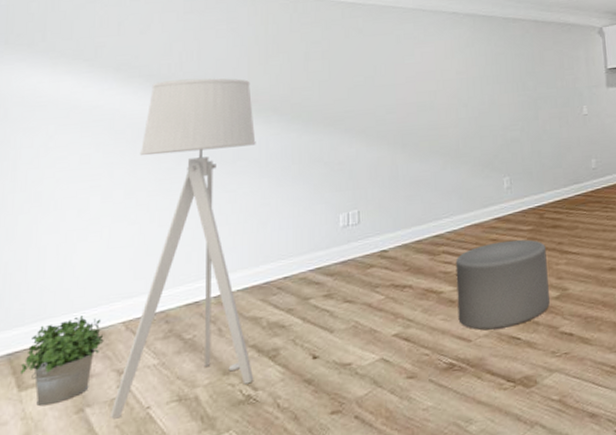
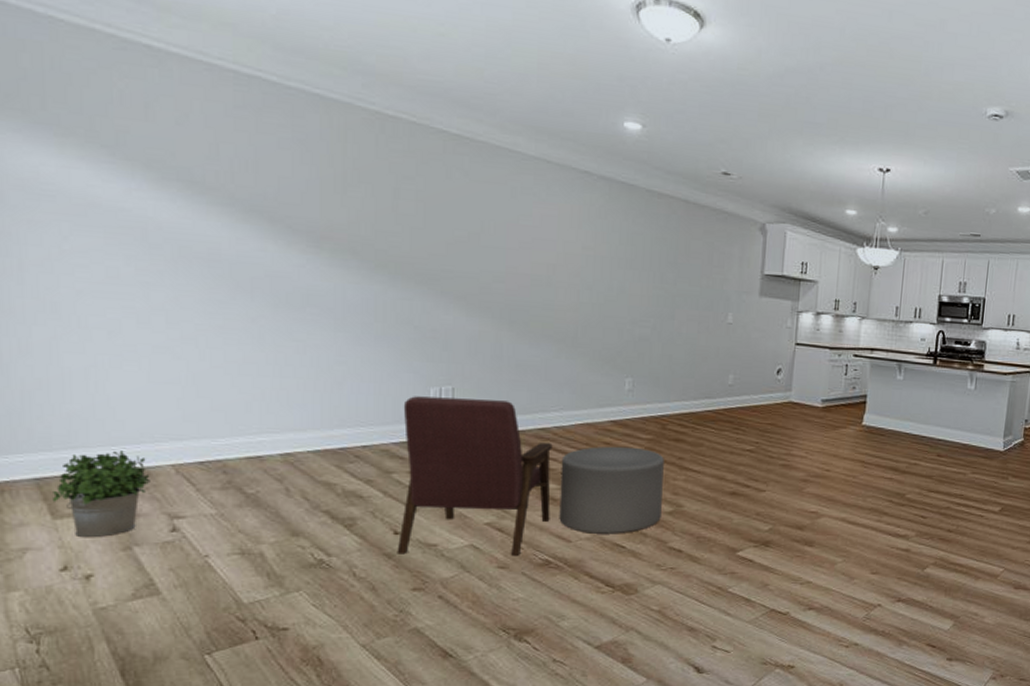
floor lamp: present [109,78,256,419] -> none [162,191,330,562]
armchair: none [316,215,450,379] -> present [397,396,553,557]

